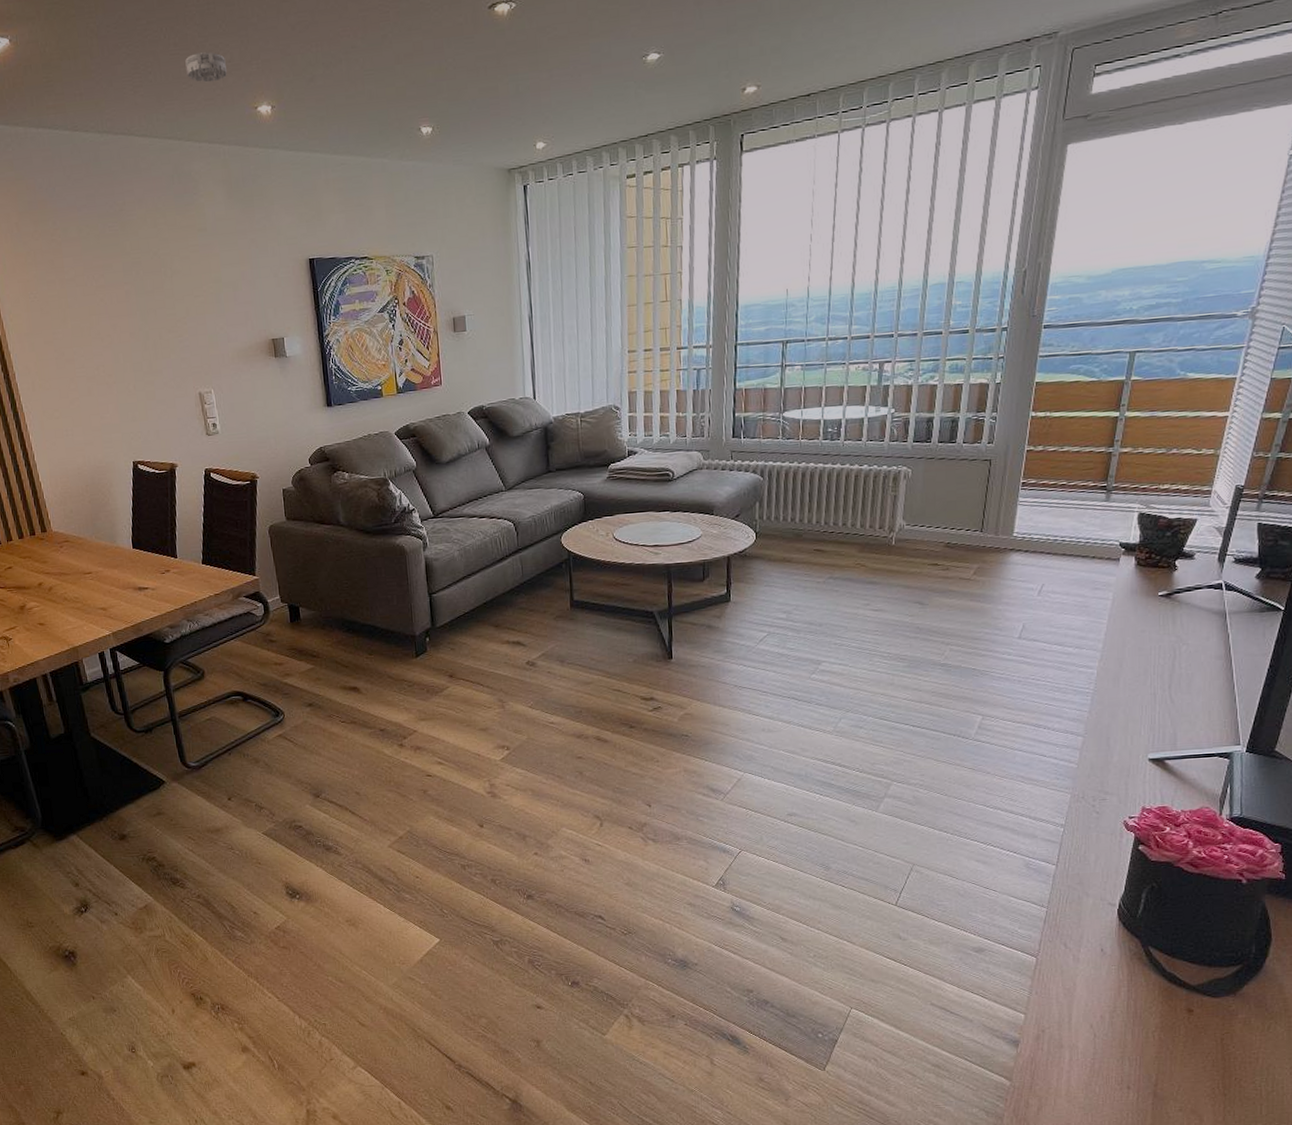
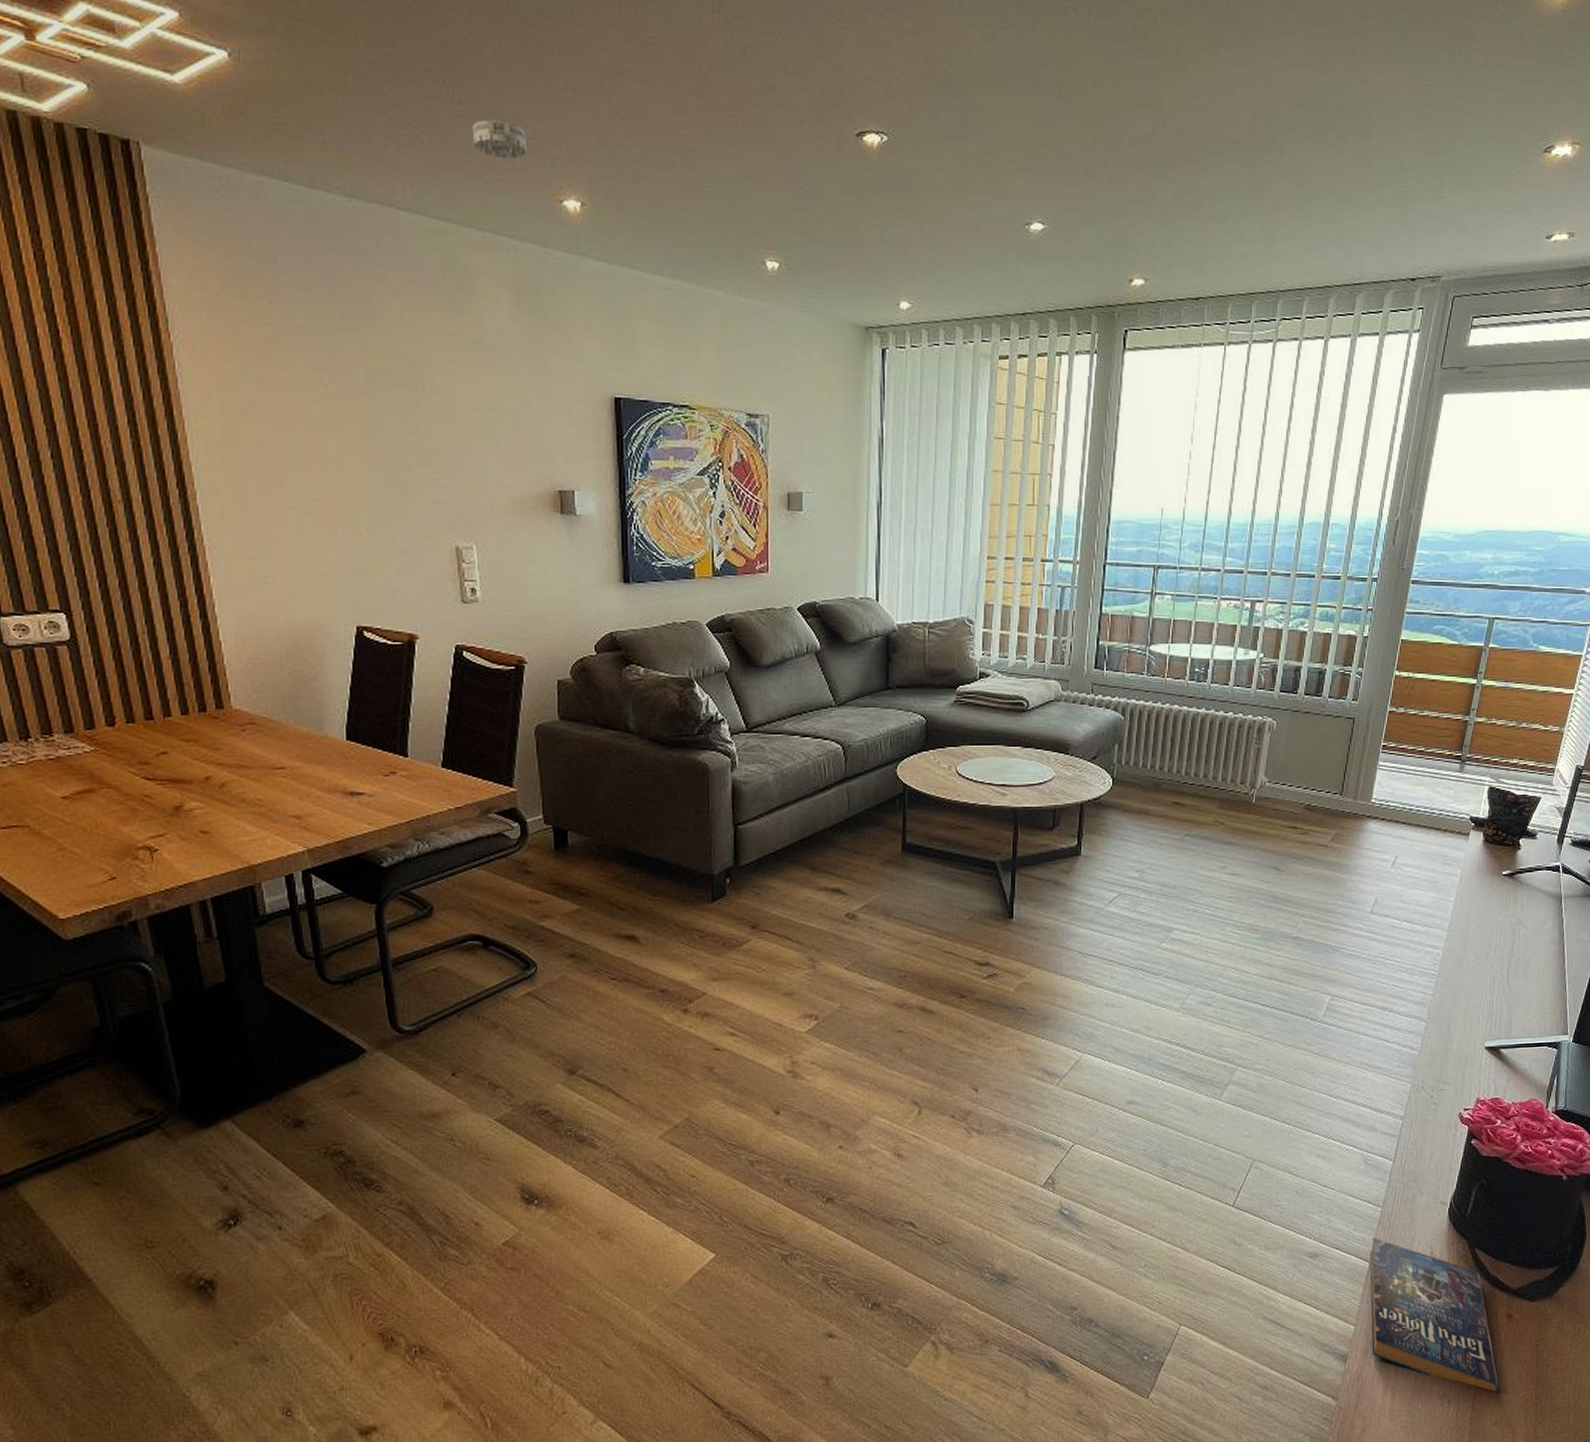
book: none [1037,935,1183,1082] -> present [1369,1238,1500,1393]

